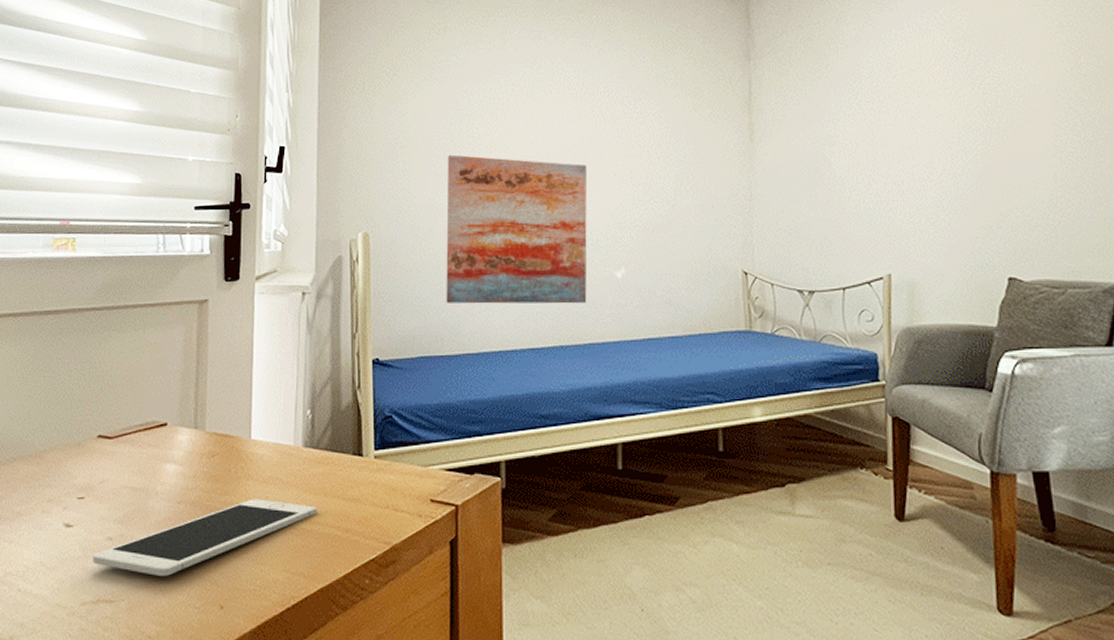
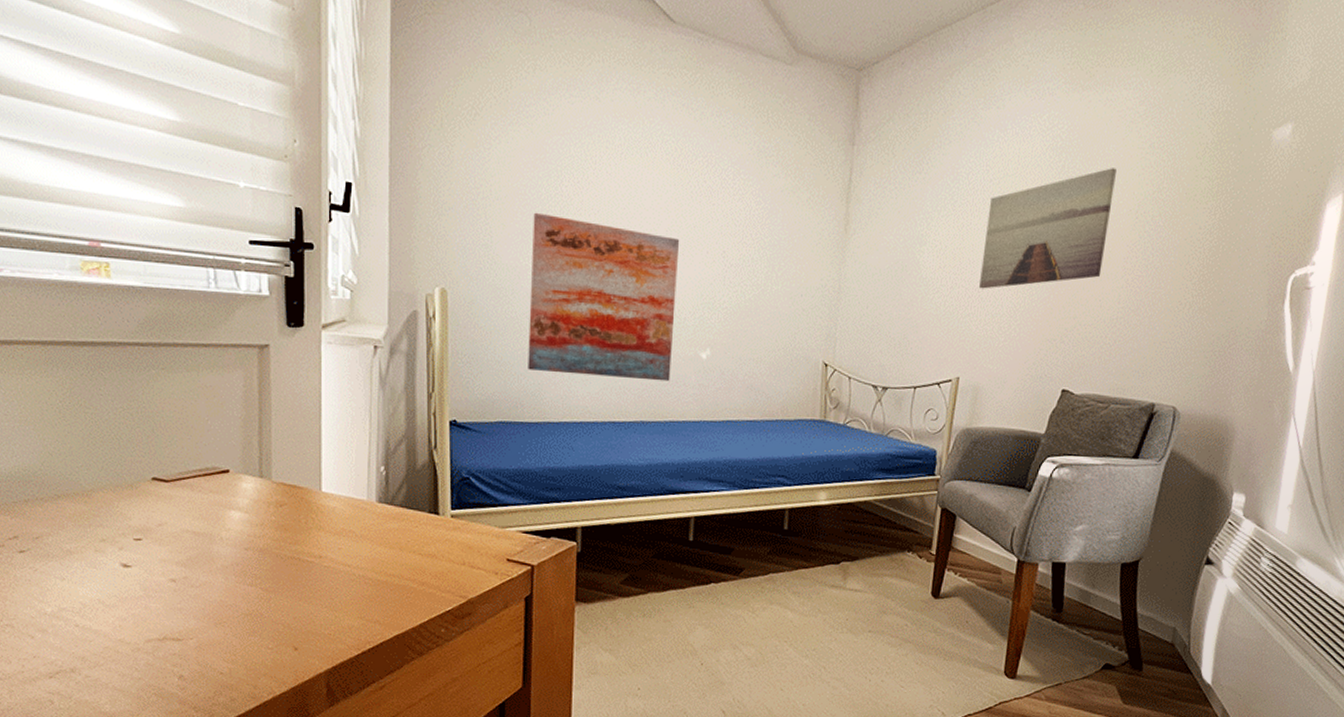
cell phone: present [93,499,317,576] -> none [155,549,392,618]
wall art: none [896,50,1030,182] -> present [979,168,1117,289]

